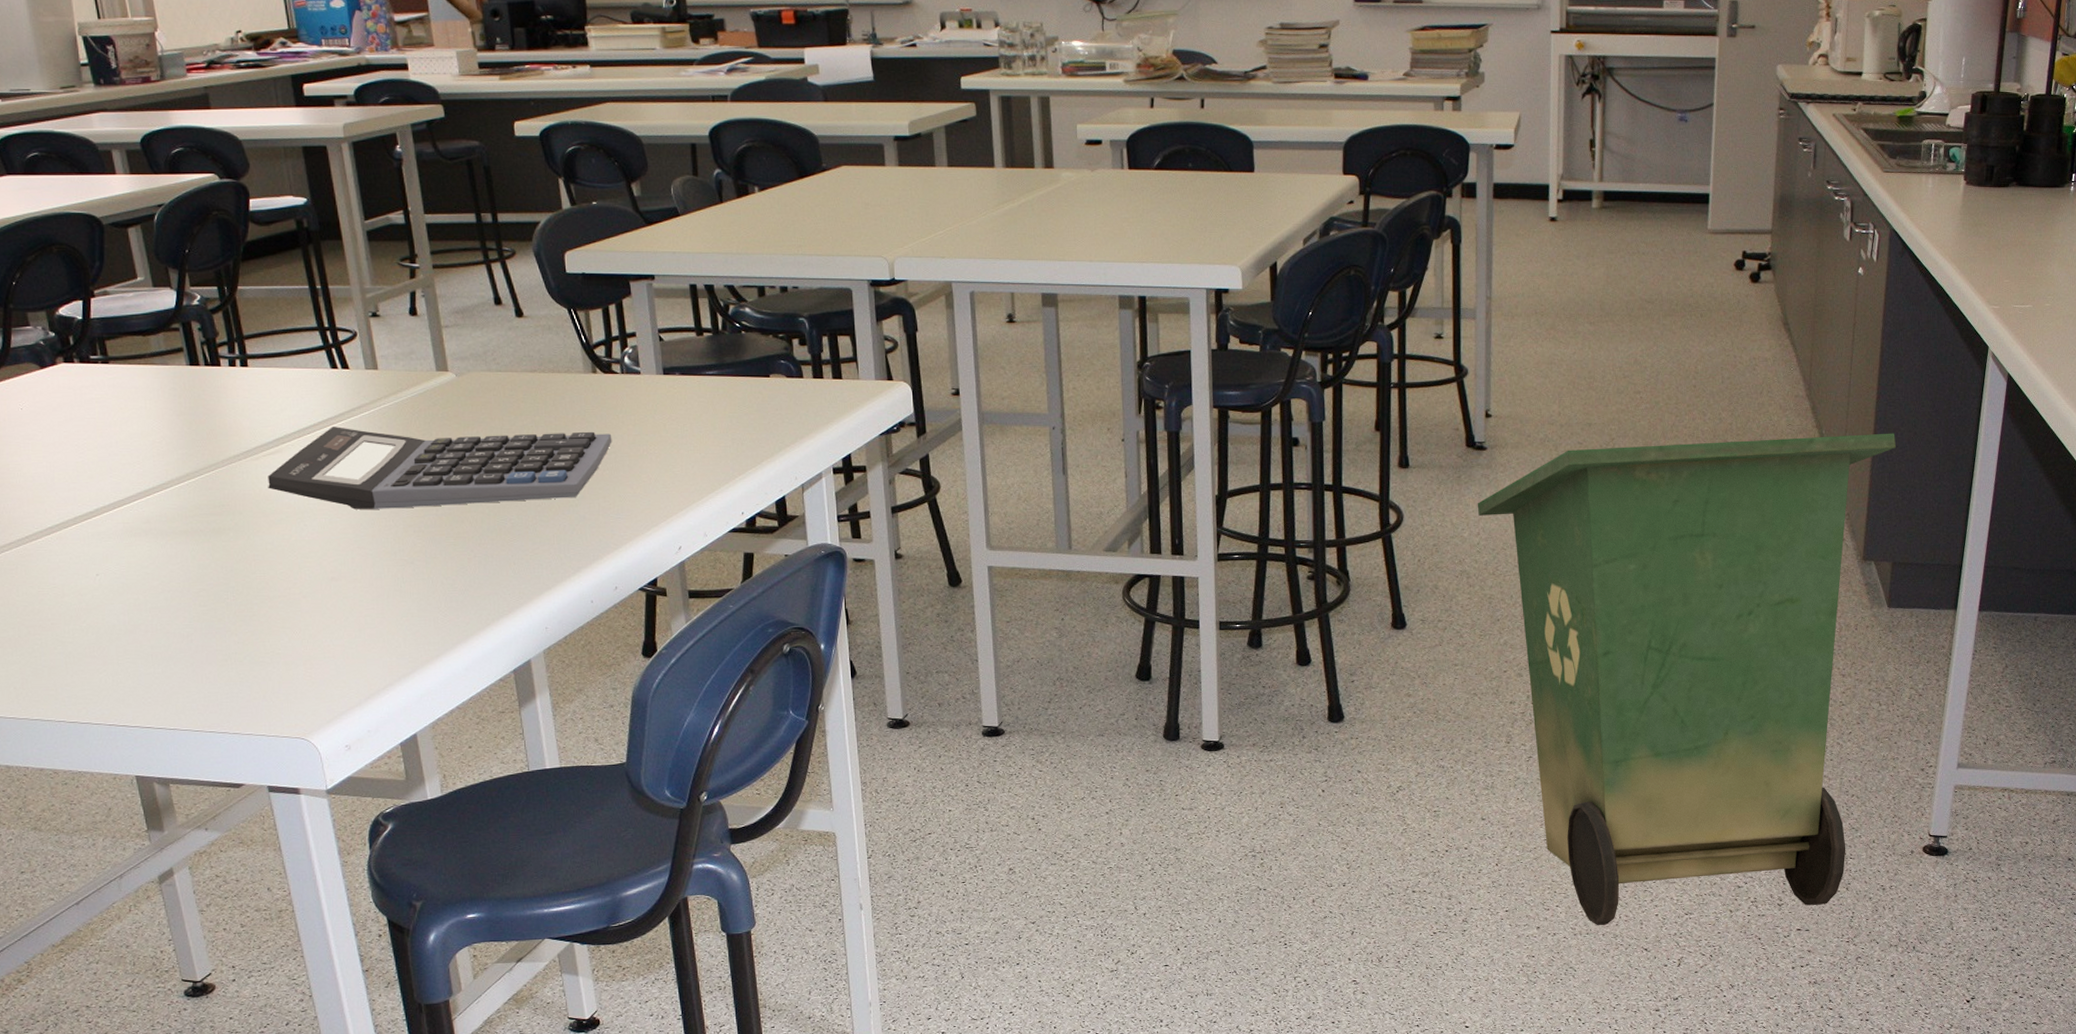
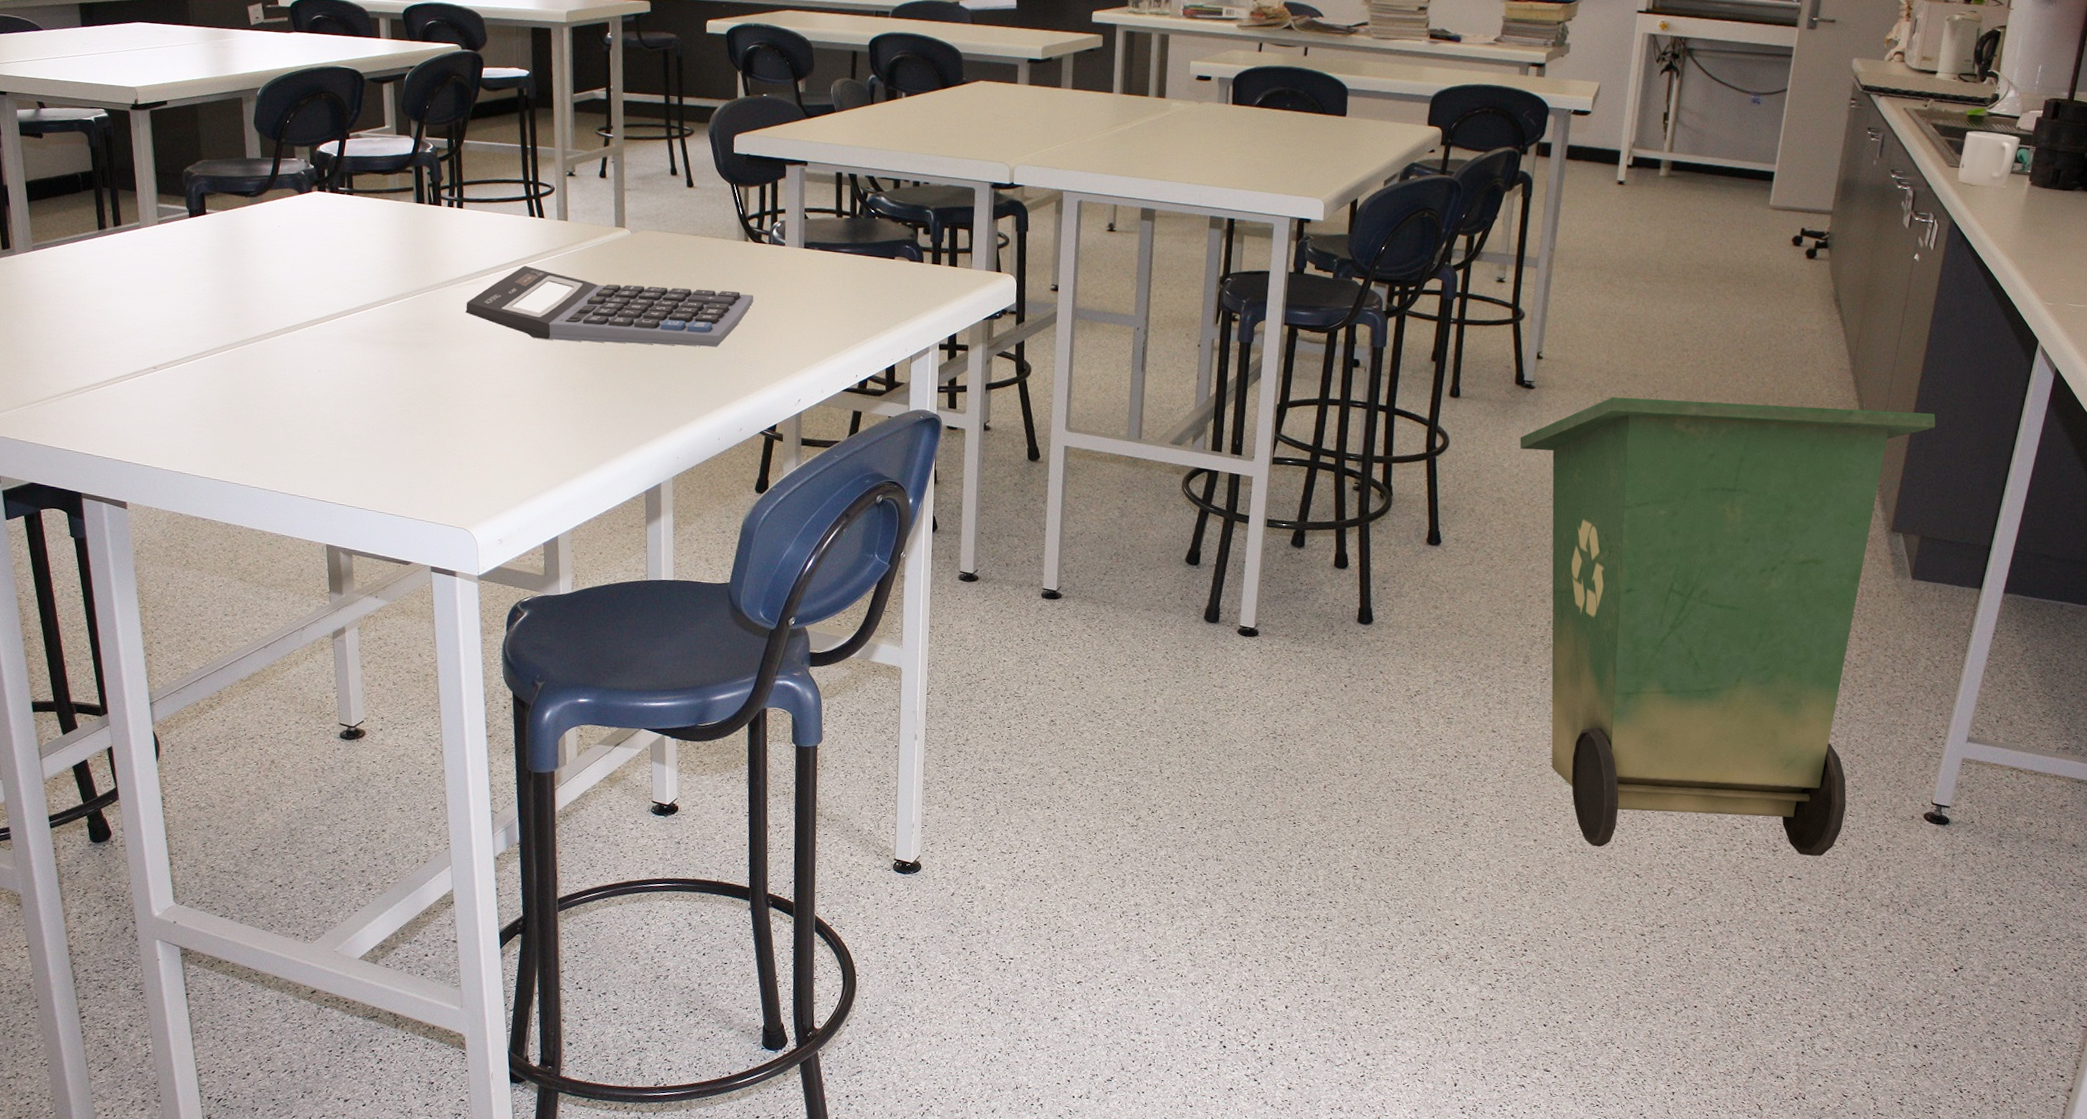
mug: none [1893,132,1952,191] -> present [1957,131,2021,188]

